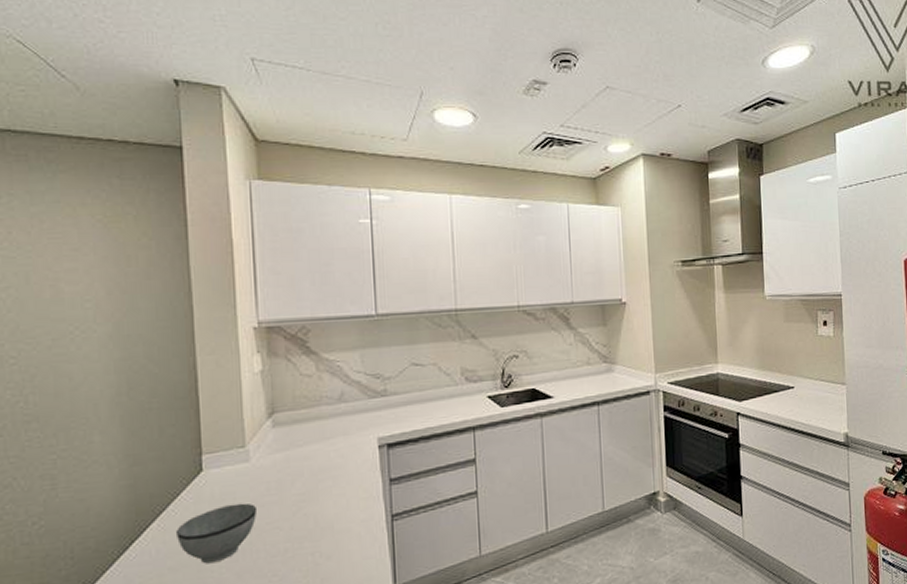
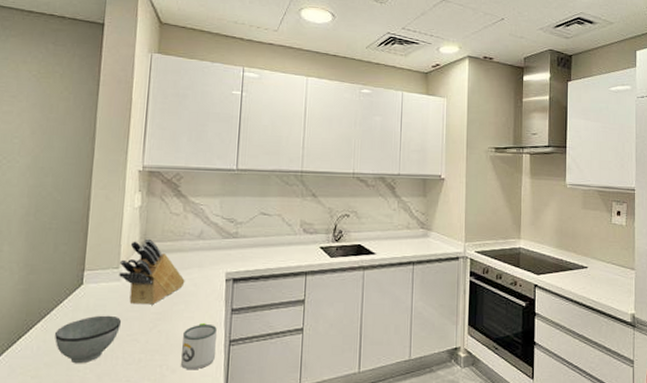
knife block: none [244,408,329,488] -> present [119,238,185,305]
mug: none [335,498,376,555] -> present [181,322,217,370]

